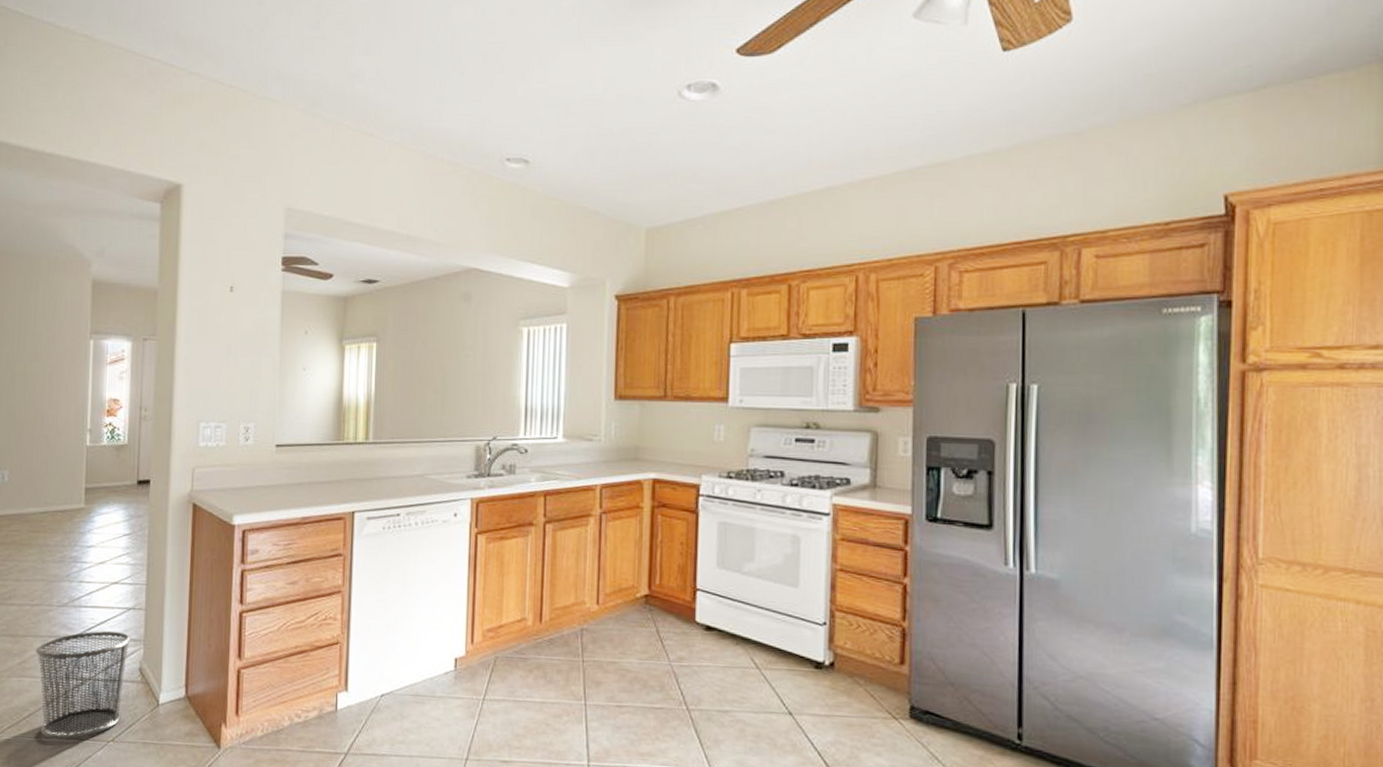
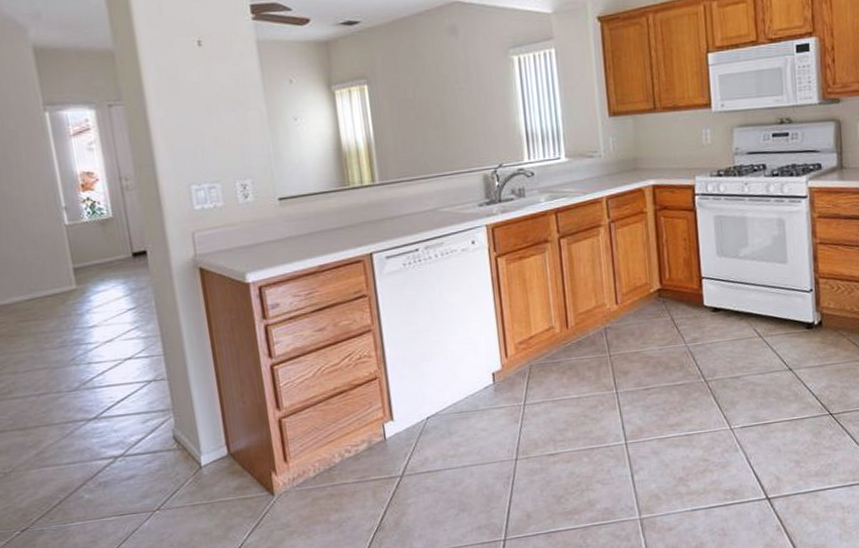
waste bin: present [36,631,132,740] -> none [52,405,164,521]

